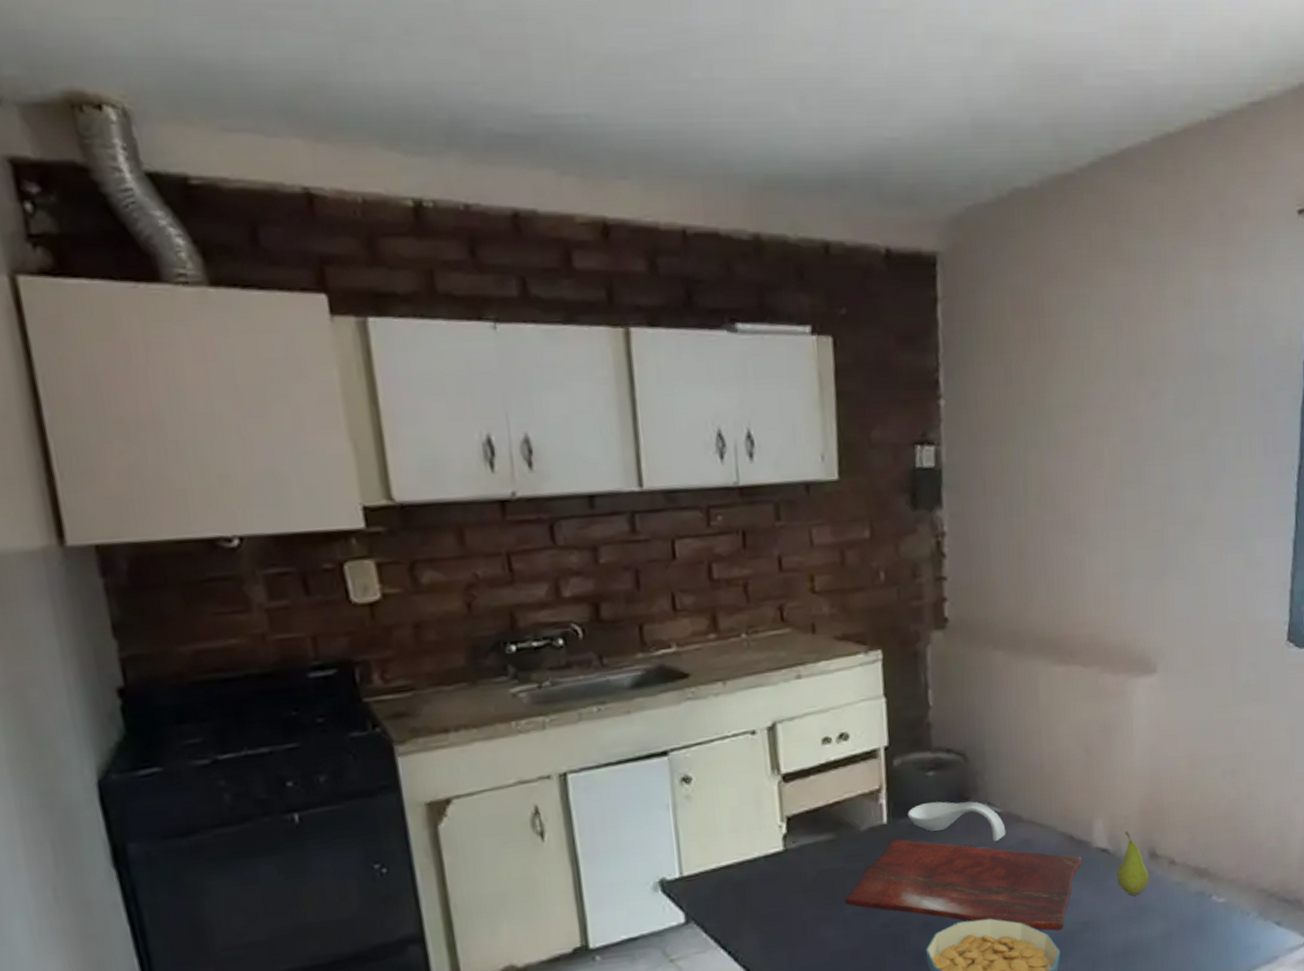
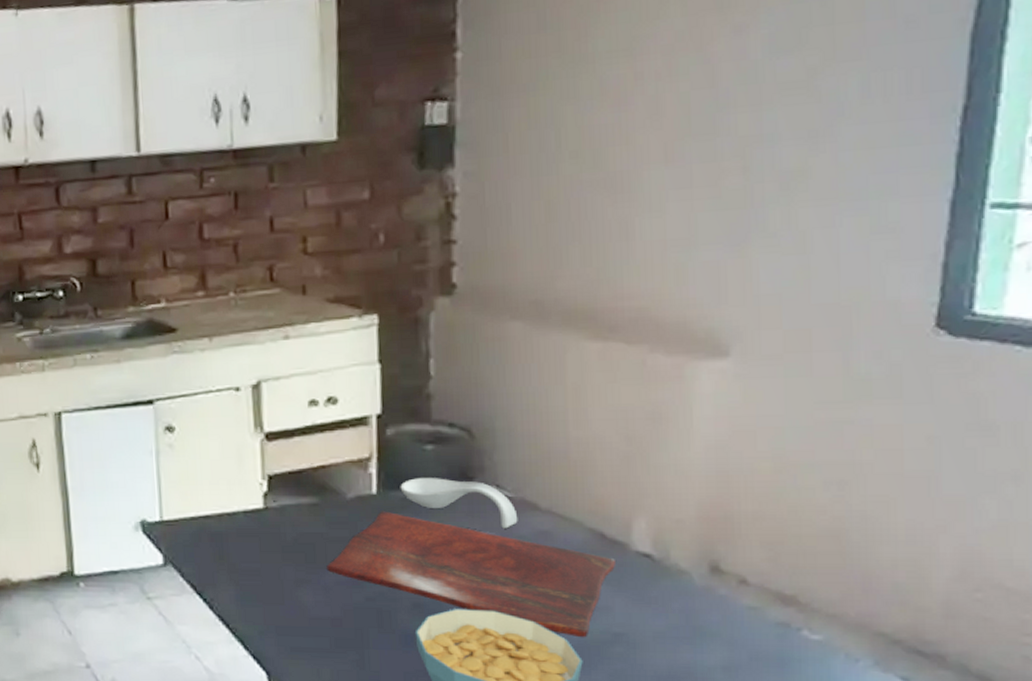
fruit: present [1116,830,1149,895] -> none [662,536,709,613]

